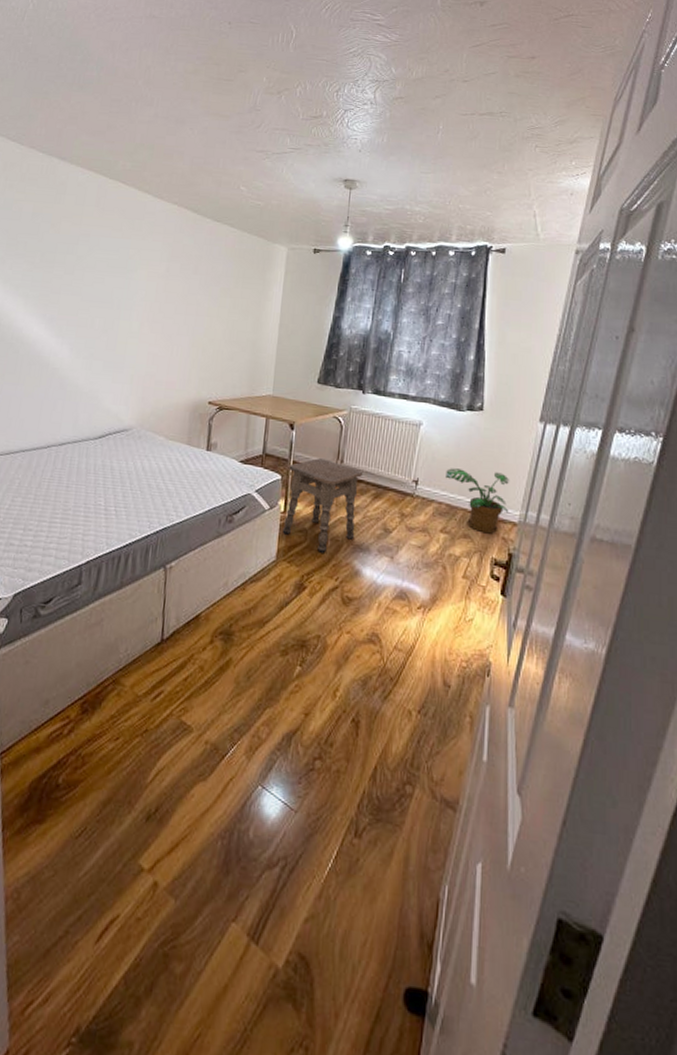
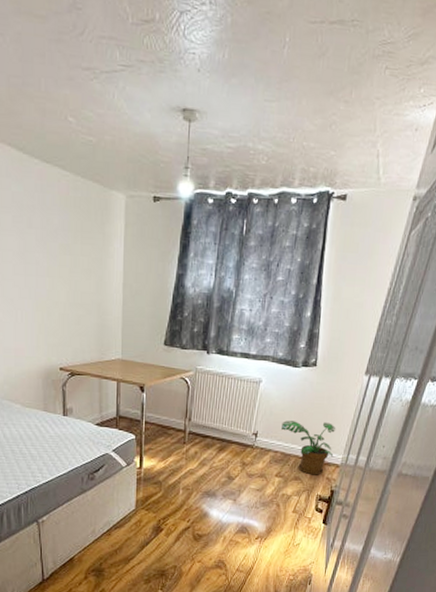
side table: present [282,458,364,553] -> none [139,418,209,500]

